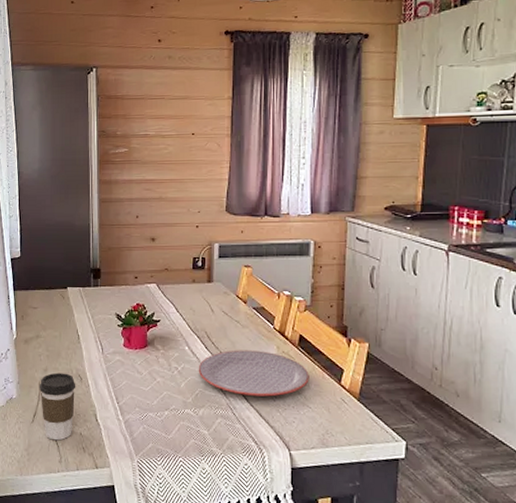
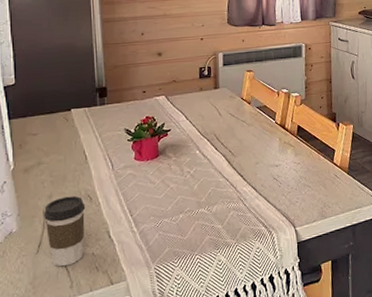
plate: present [198,350,309,397] -> none [209,144,308,187]

